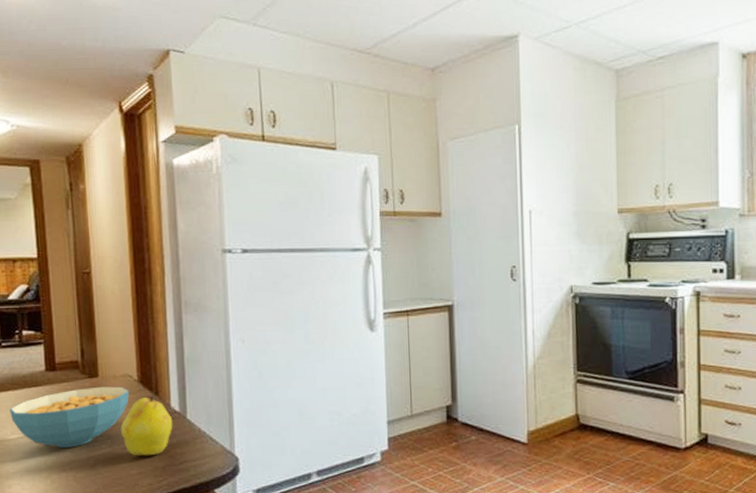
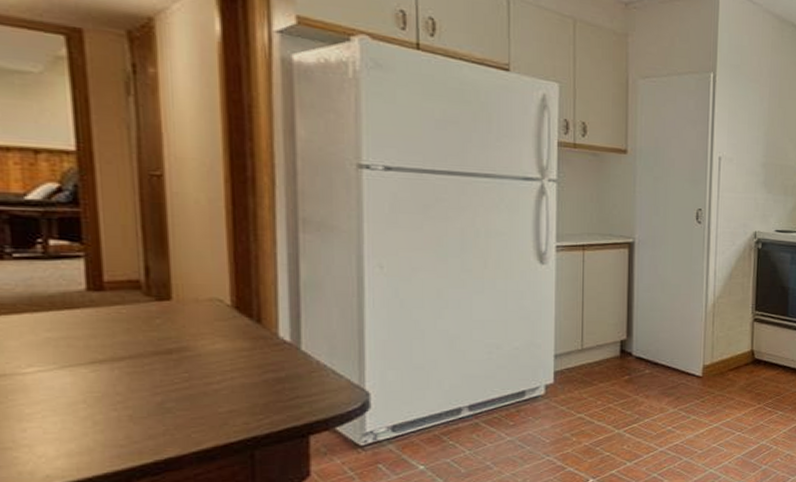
cereal bowl: present [10,386,130,448] -> none [25,311,219,383]
fruit: present [120,395,173,456] -> none [203,323,281,392]

